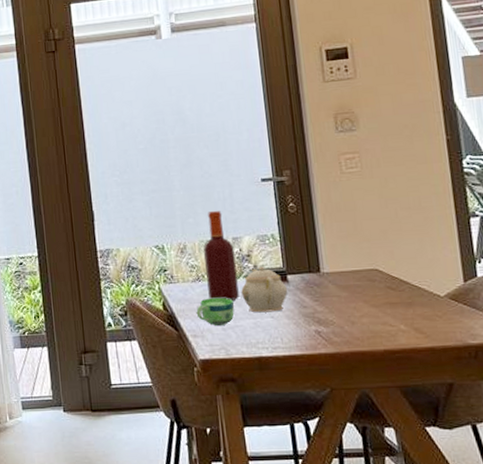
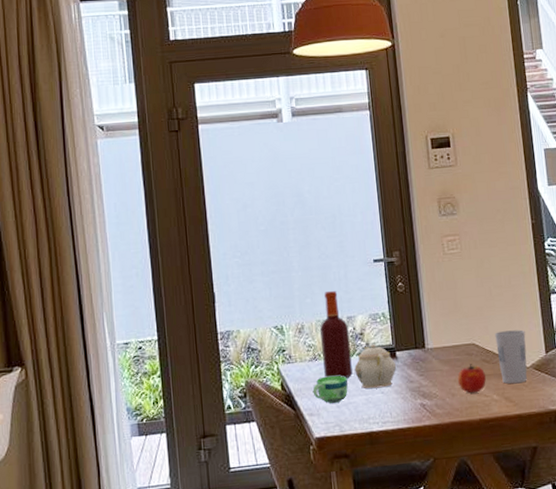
fruit: none [357,291,392,322] -> present [457,364,486,393]
cup: none [402,255,442,314] -> present [495,329,527,384]

